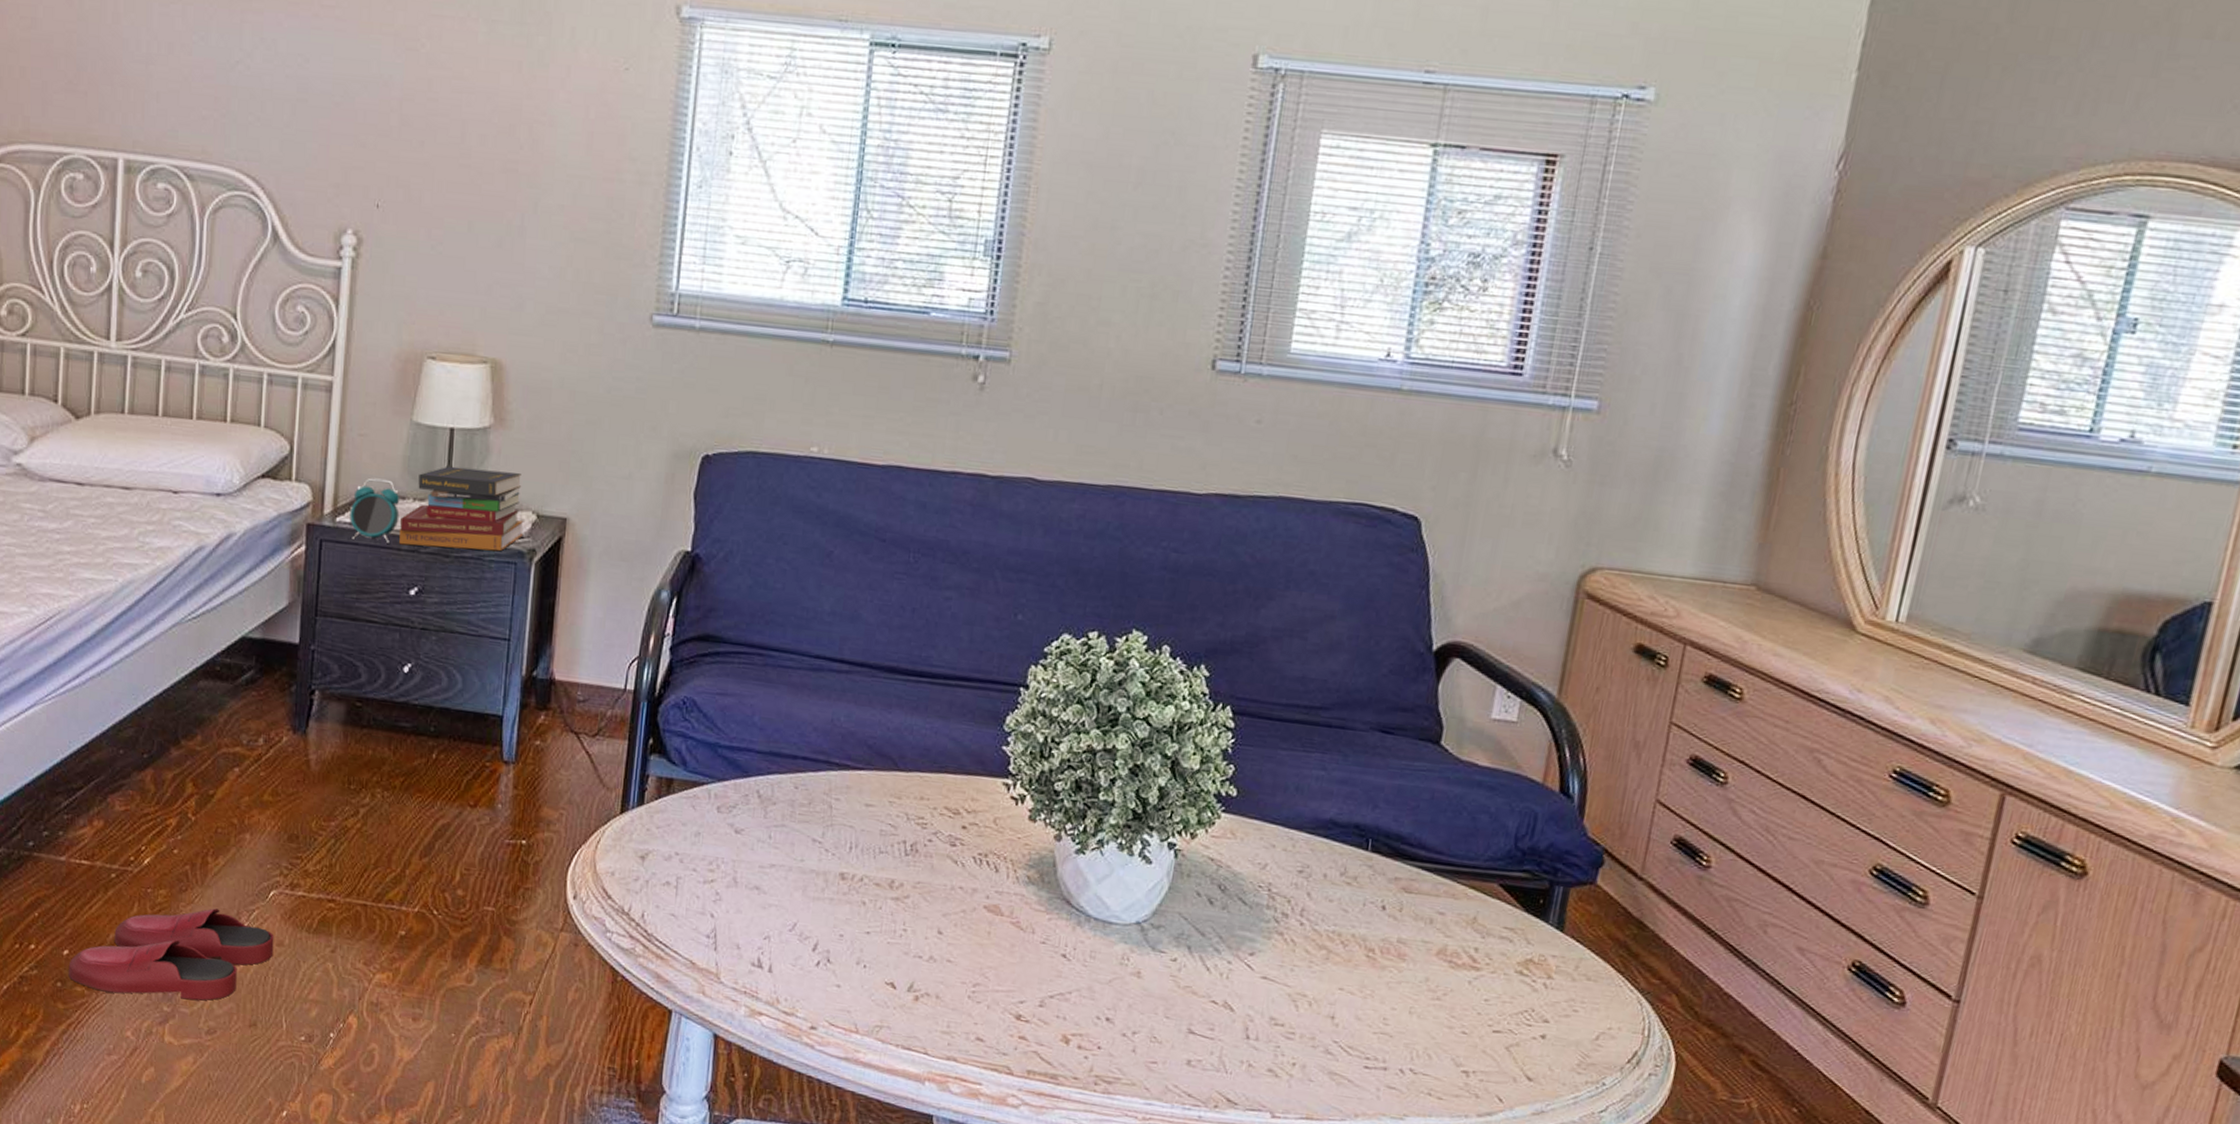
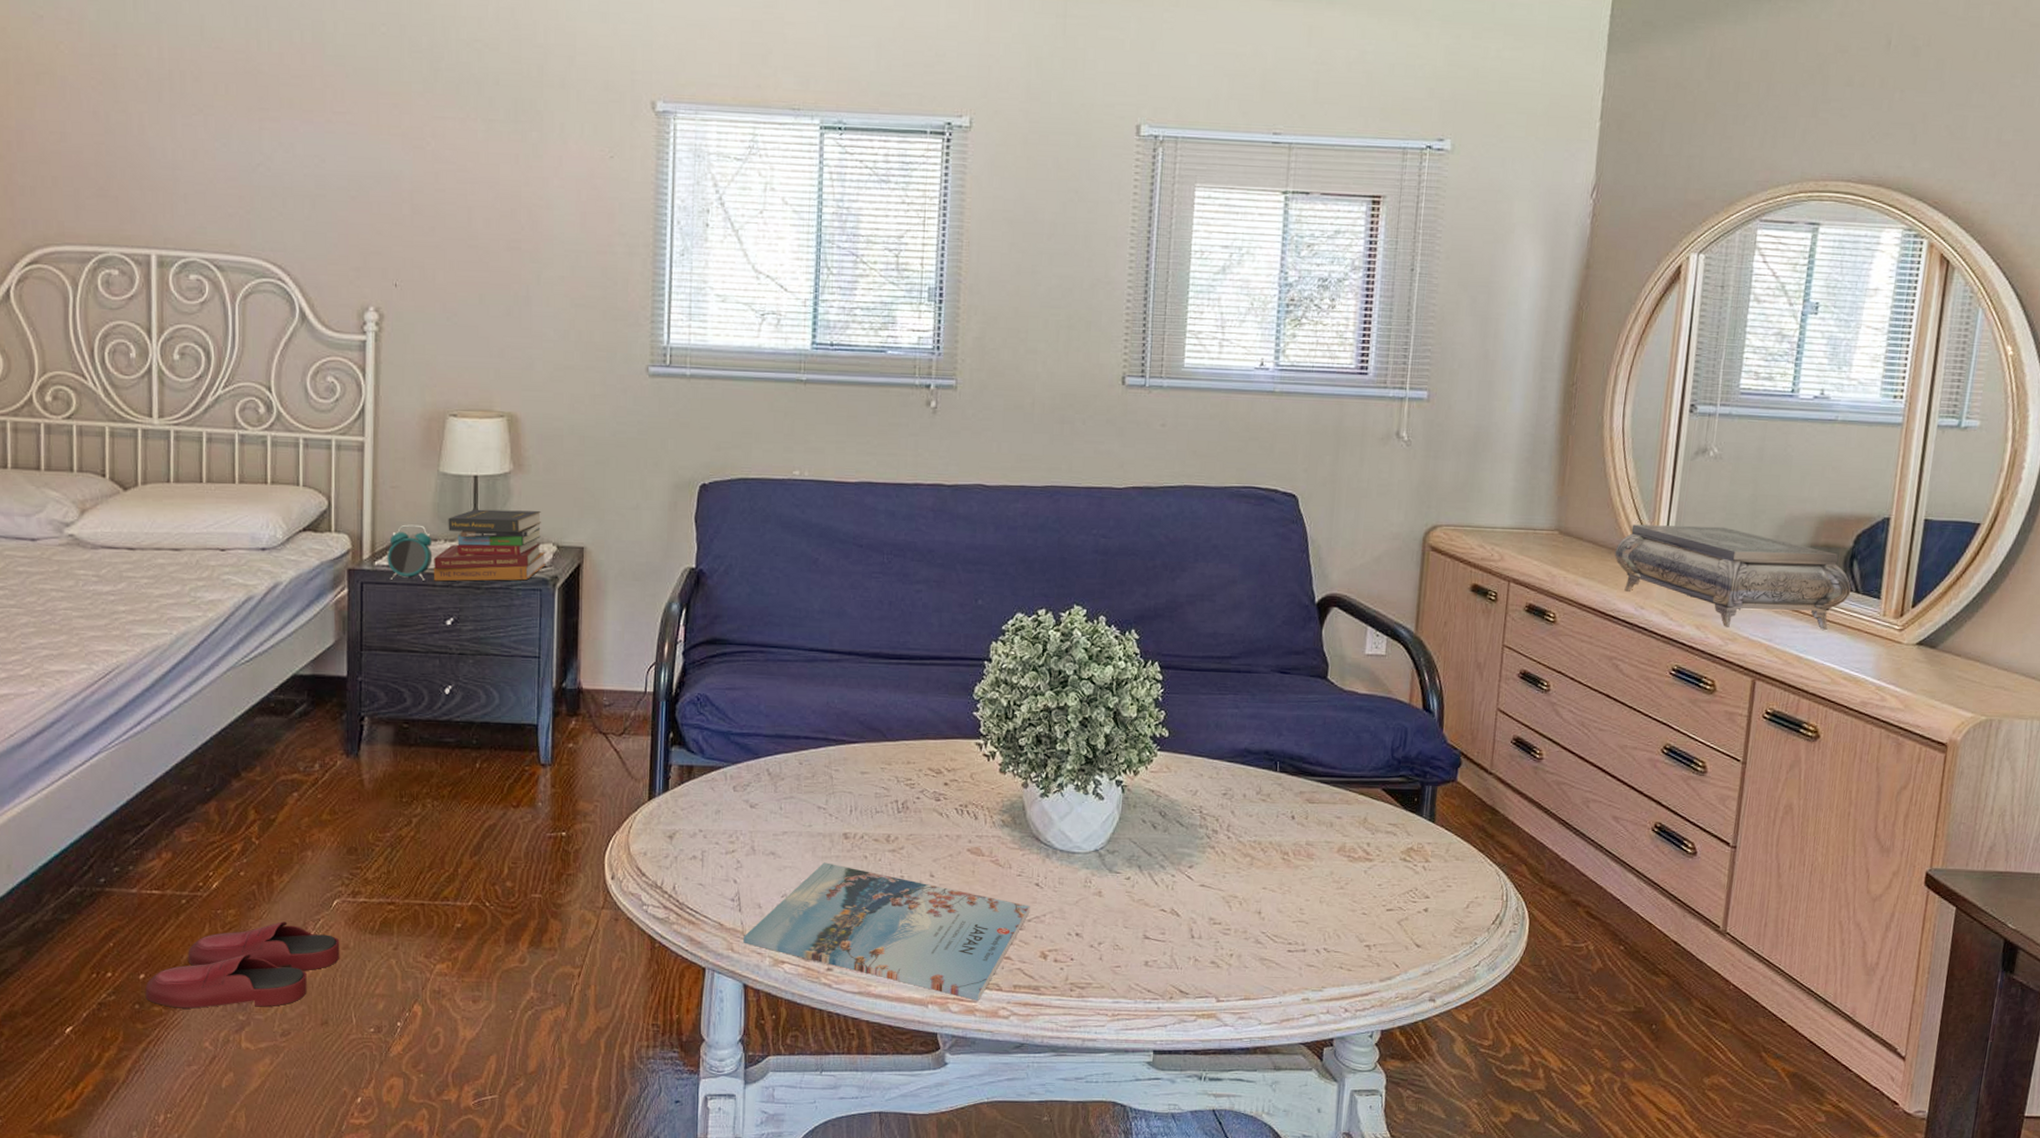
magazine: none [717,904,1054,1083] -> present [743,862,1030,1000]
jewelry box: none [1828,585,2150,740] -> present [1615,524,1851,631]

